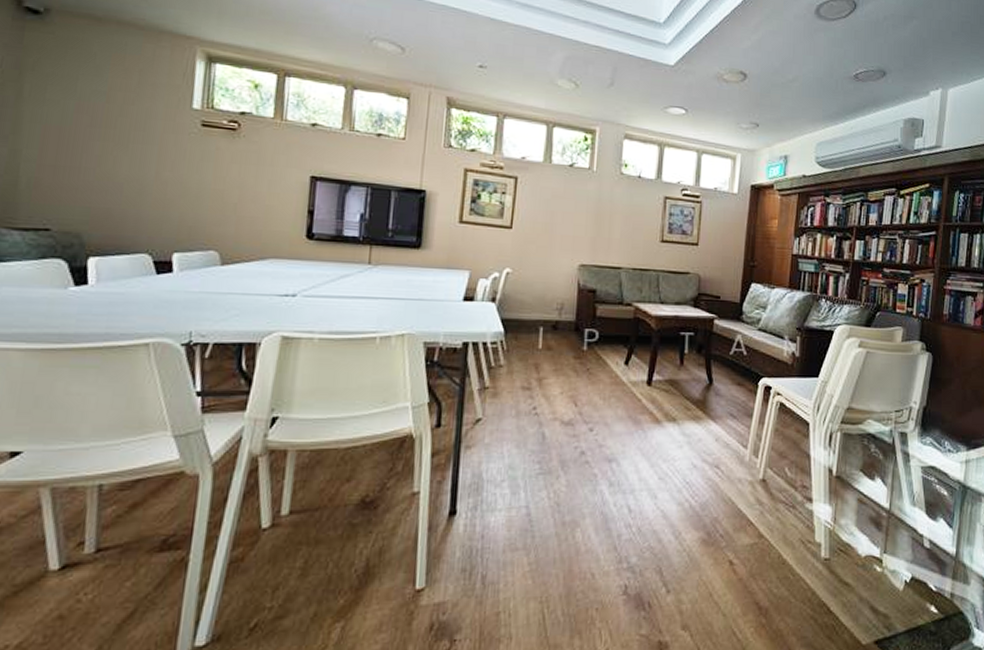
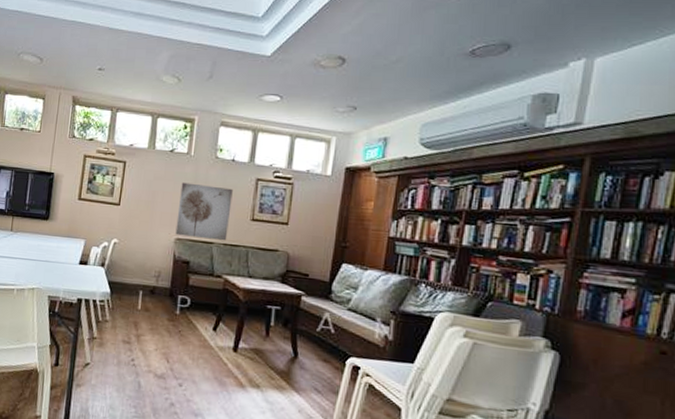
wall art: none [579,201,640,265] -> present [175,182,233,241]

